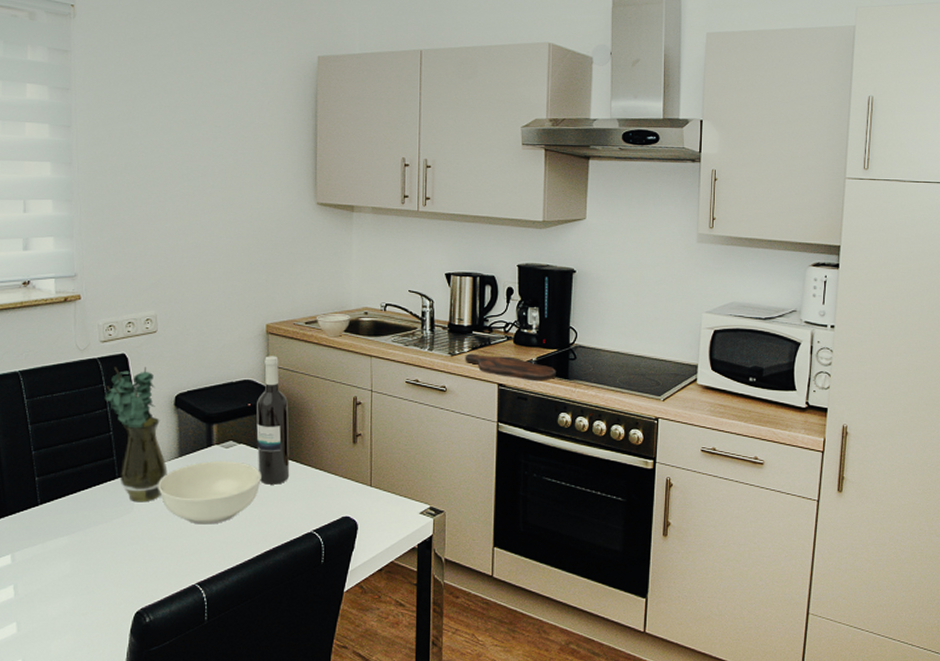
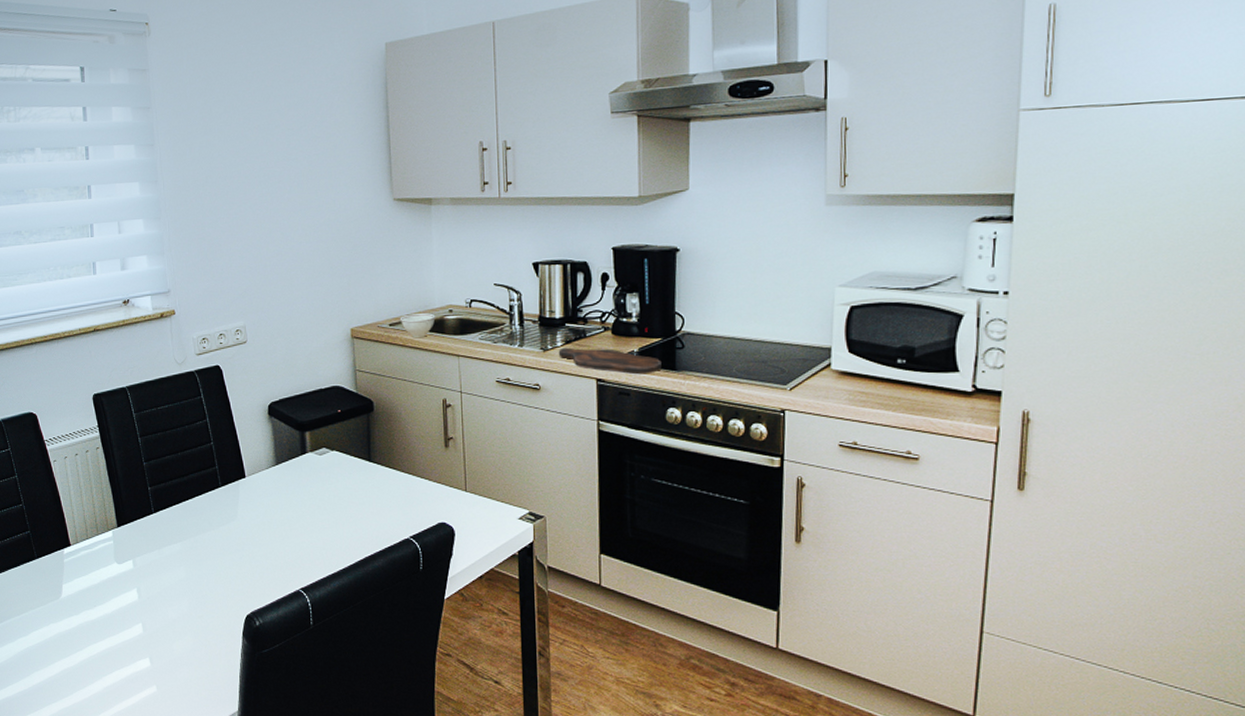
vase: present [104,367,168,502] -> none [203,377,266,510]
bowl: present [158,461,261,525] -> none [258,468,356,531]
wine bottle: present [256,356,290,485] -> none [346,360,383,491]

